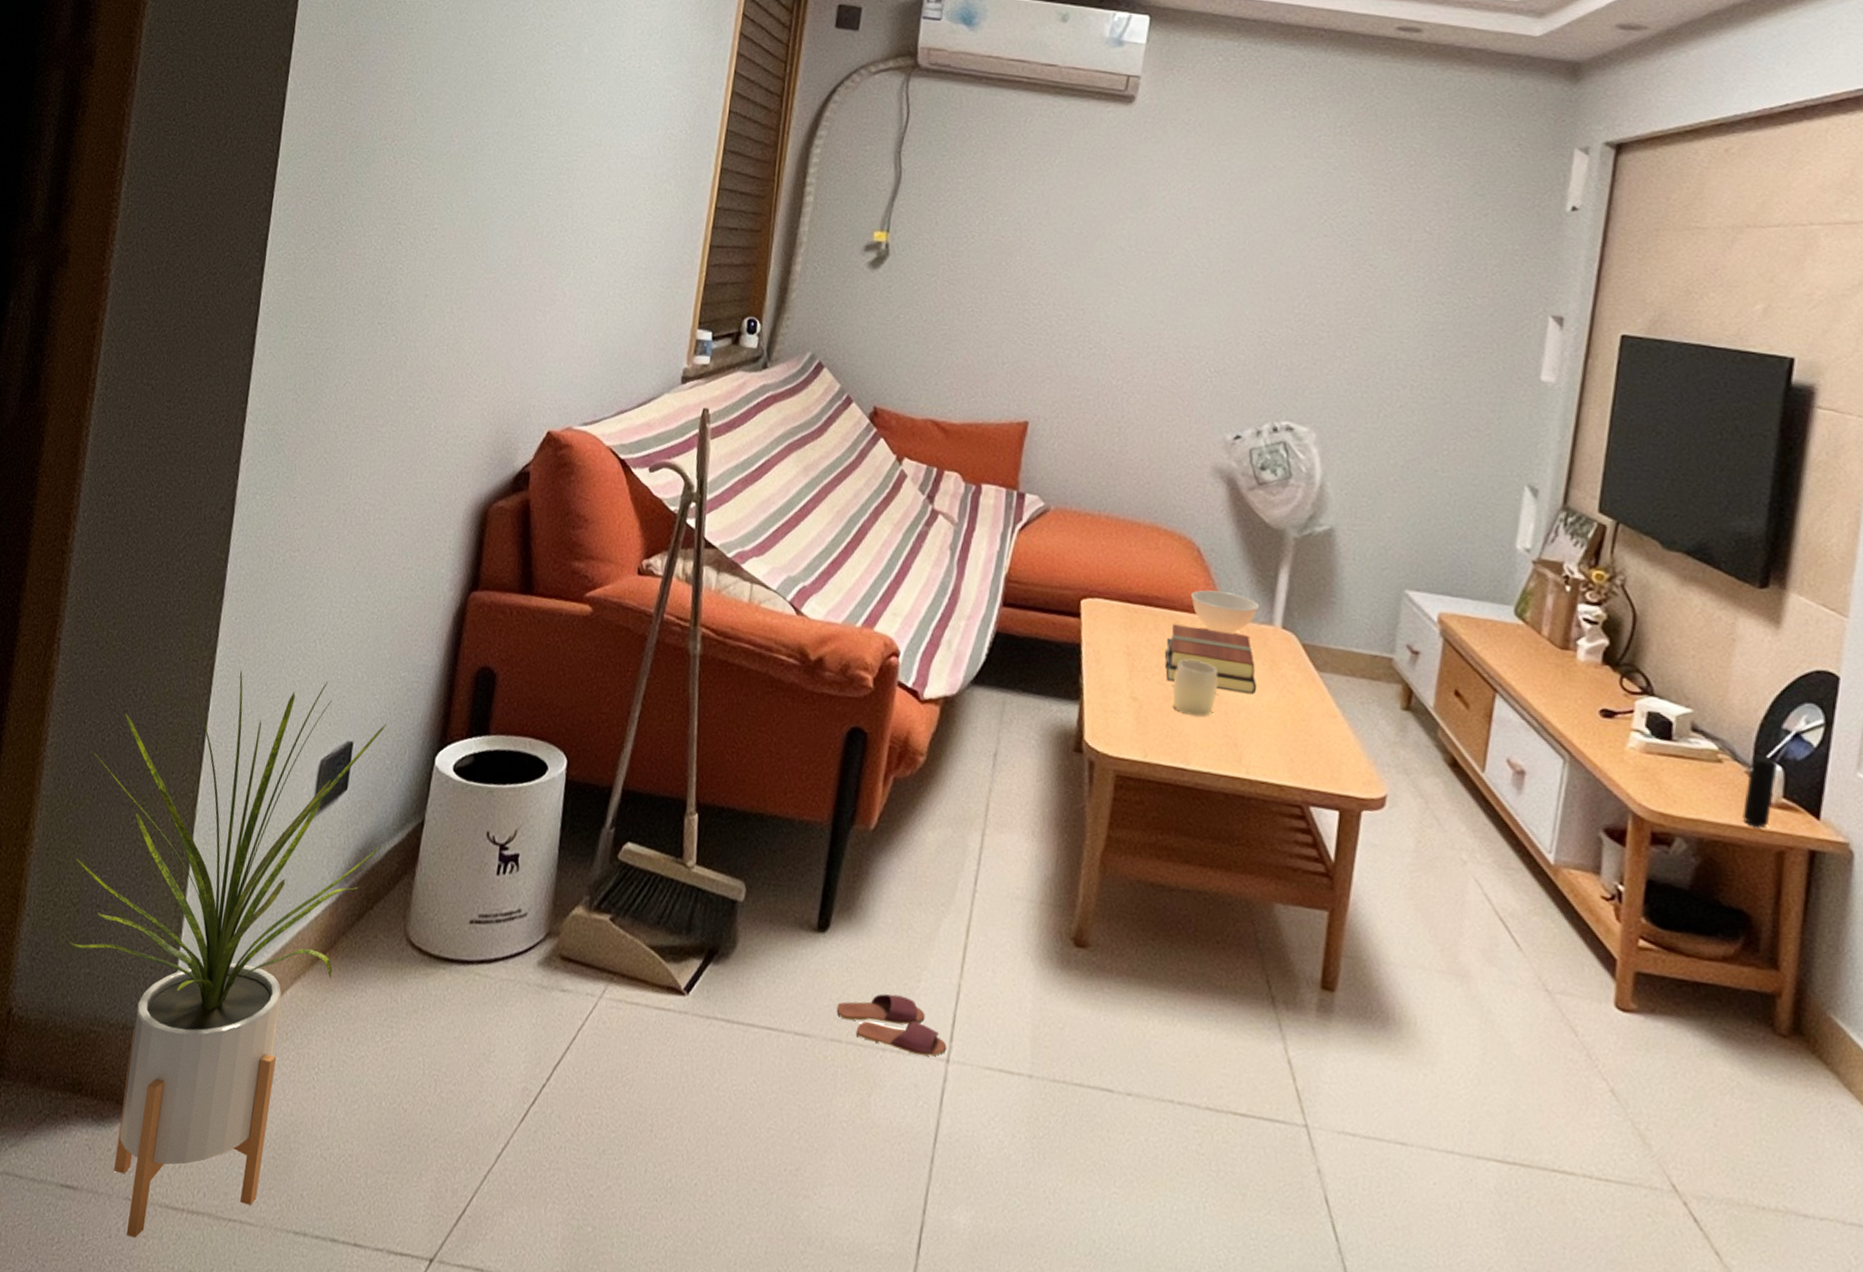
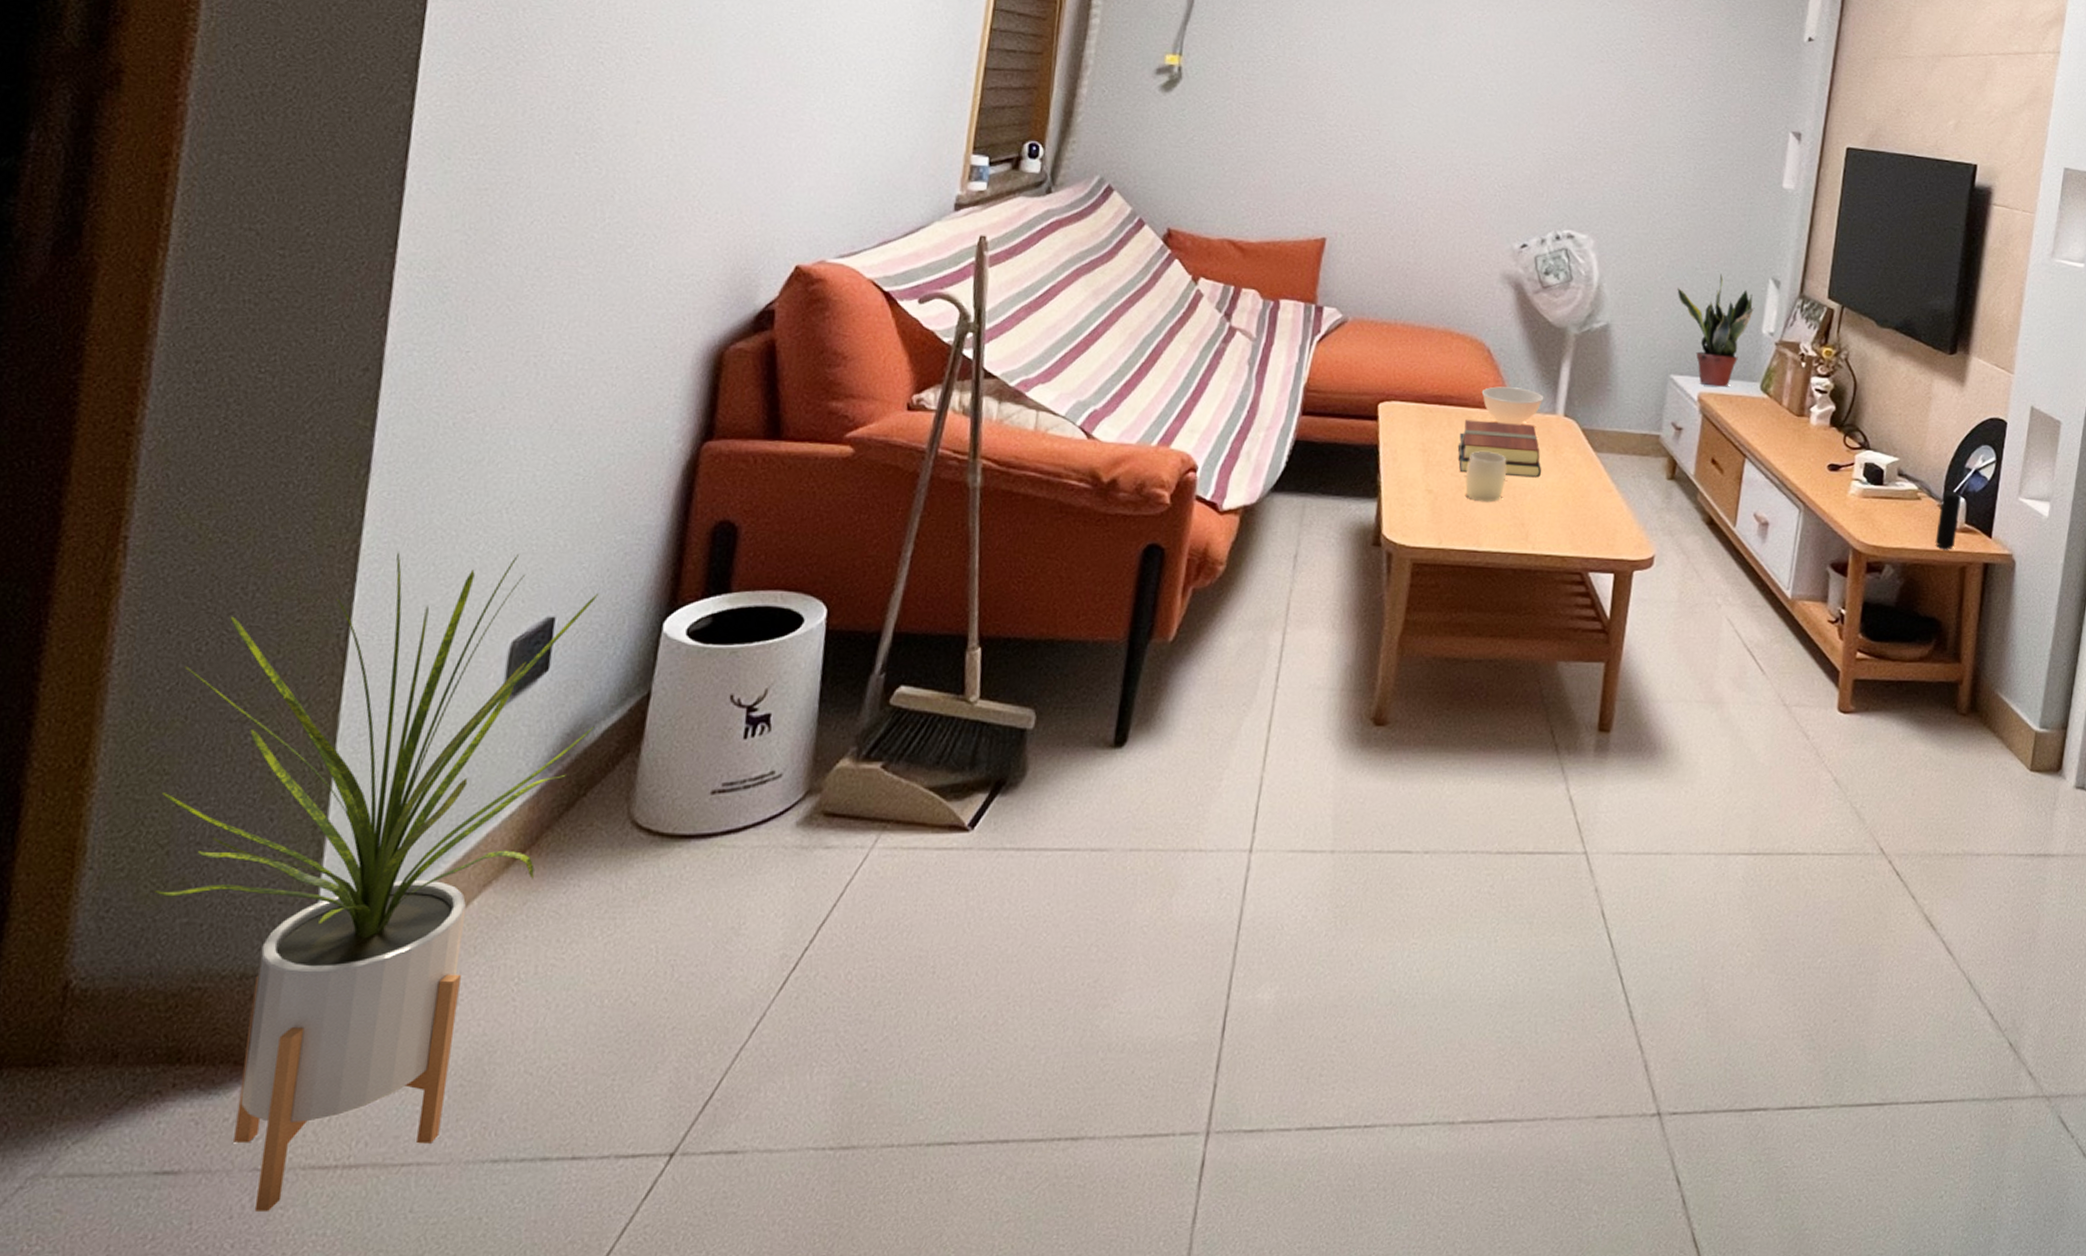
slippers: present [836,993,947,1056] -> none [1135,796,1250,849]
potted plant: none [1413,477,1507,609] -> present [1677,274,1755,387]

